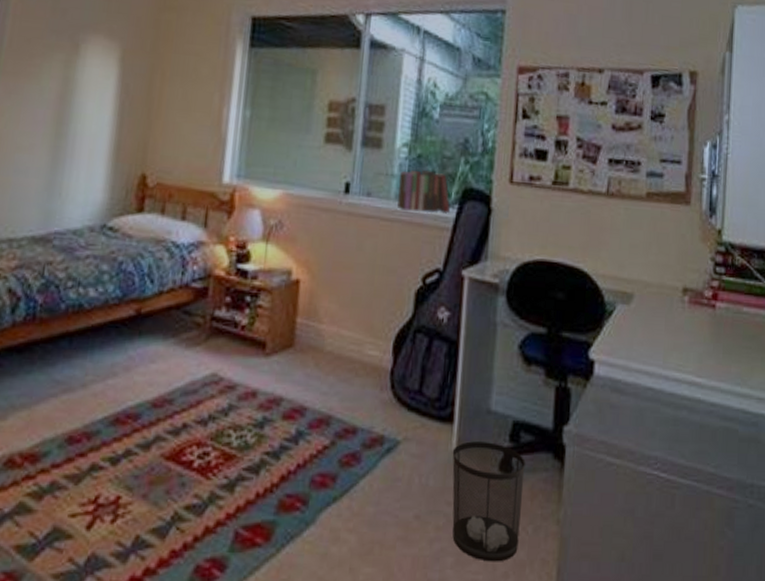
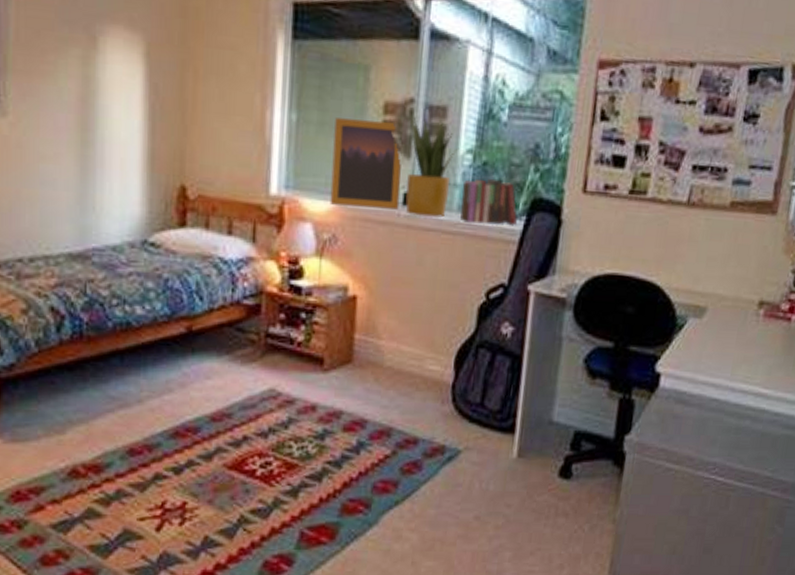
picture frame: none [277,114,344,198] -> present [329,118,402,210]
planter: none [346,114,395,206] -> present [405,117,458,219]
waste bin: present [452,441,525,562] -> none [511,450,585,556]

